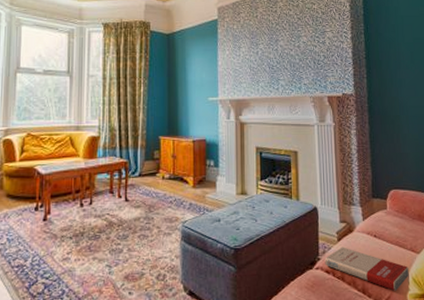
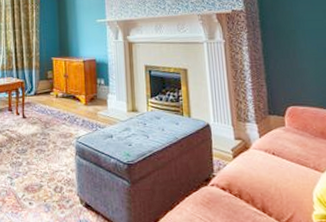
book: present [325,247,409,291] -> none [220,164,313,211]

